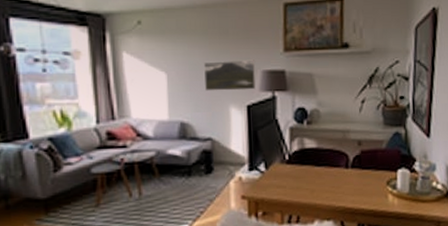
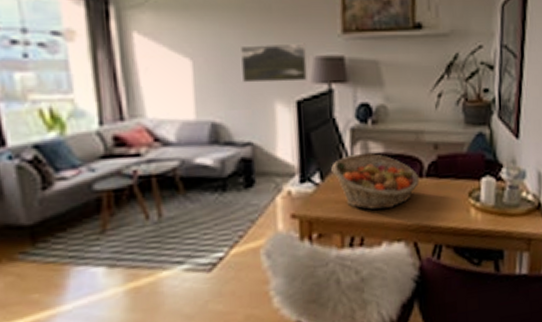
fruit basket: none [274,147,346,194] -> present [331,152,420,210]

